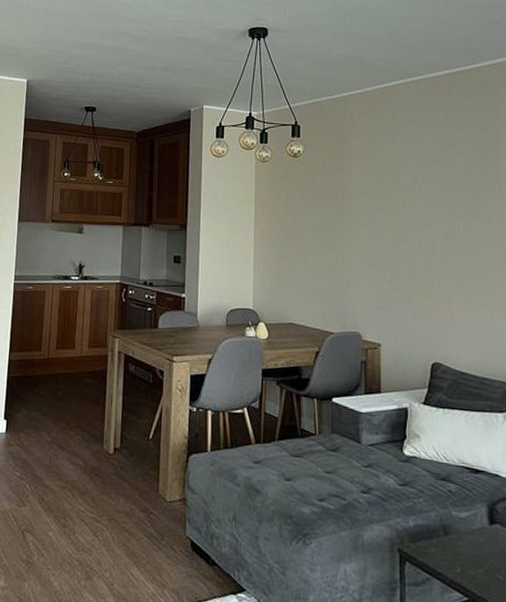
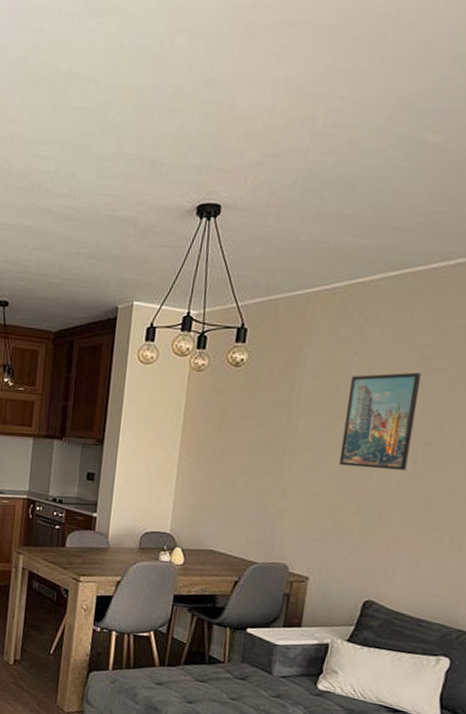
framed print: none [390,158,447,242] -> present [338,372,421,470]

